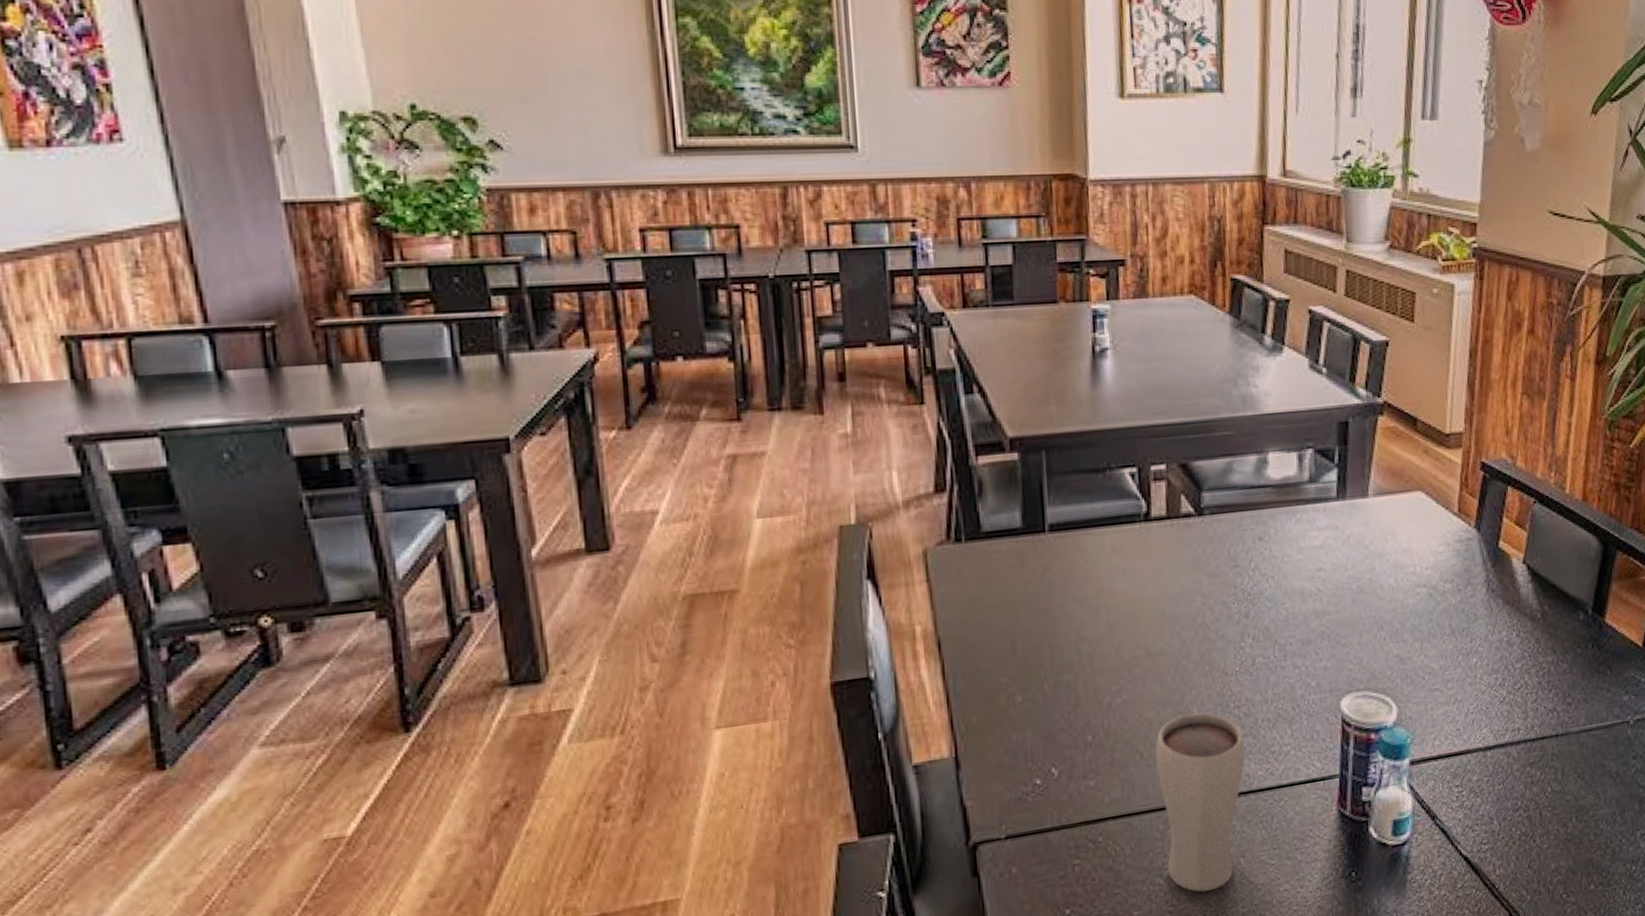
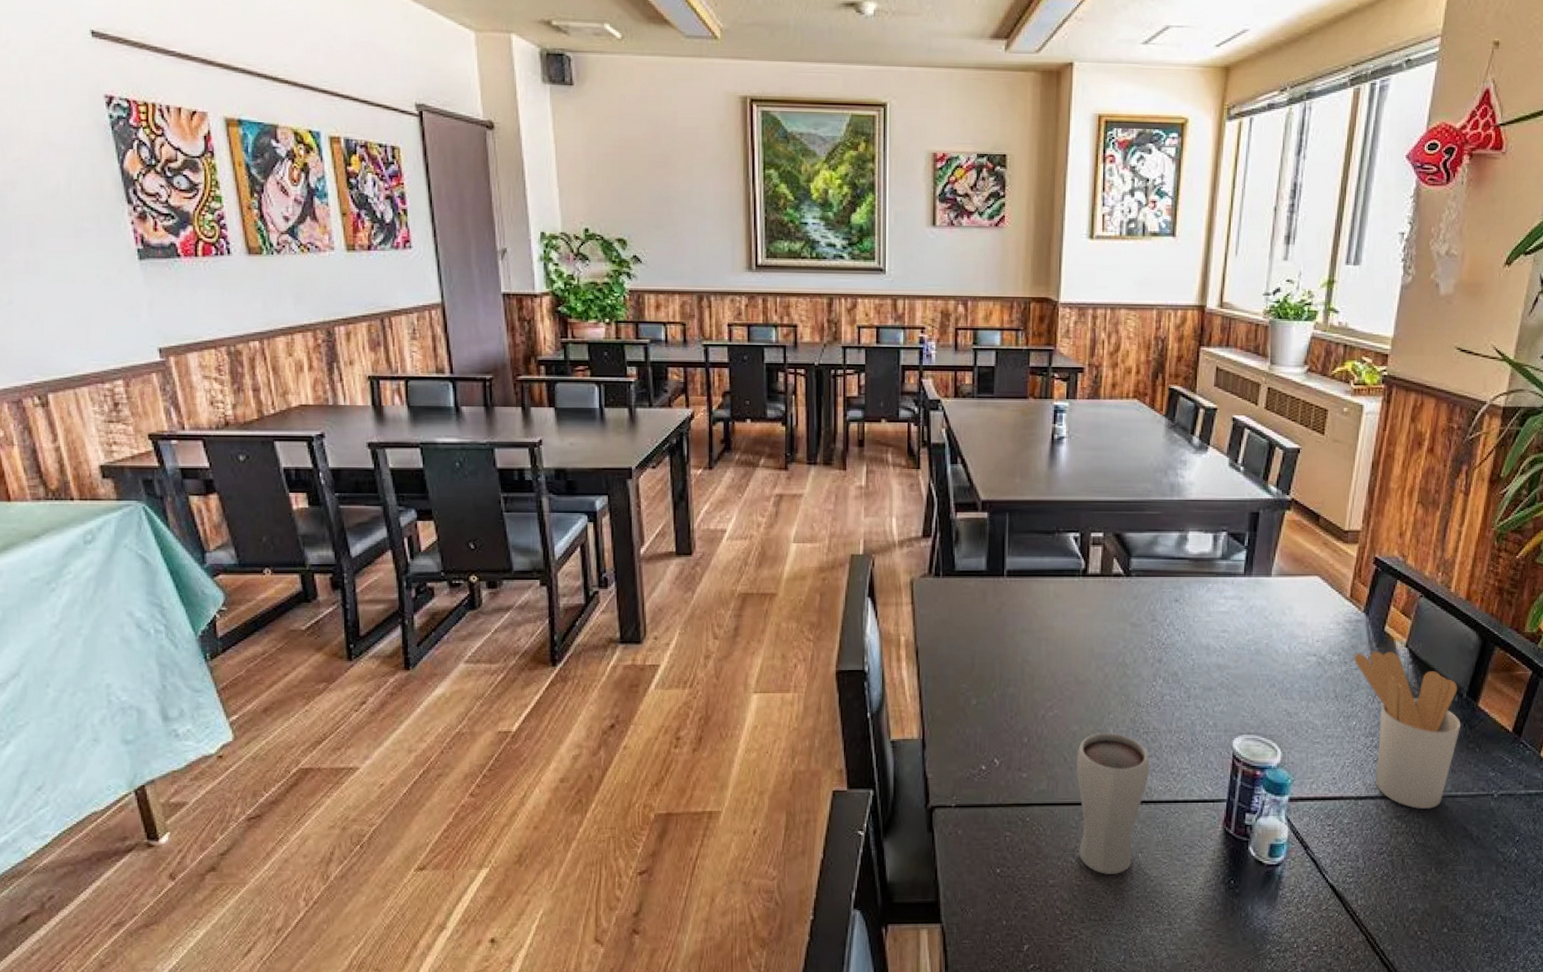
utensil holder: none [1469,571,1589,752] -> present [1354,651,1461,809]

